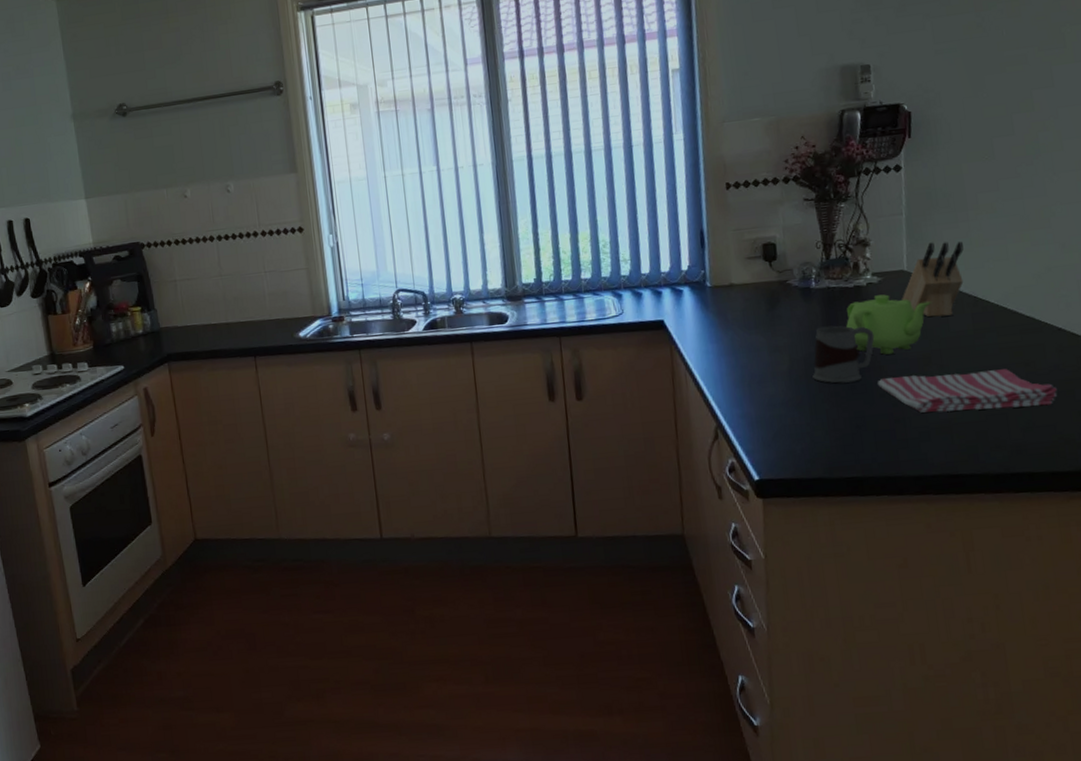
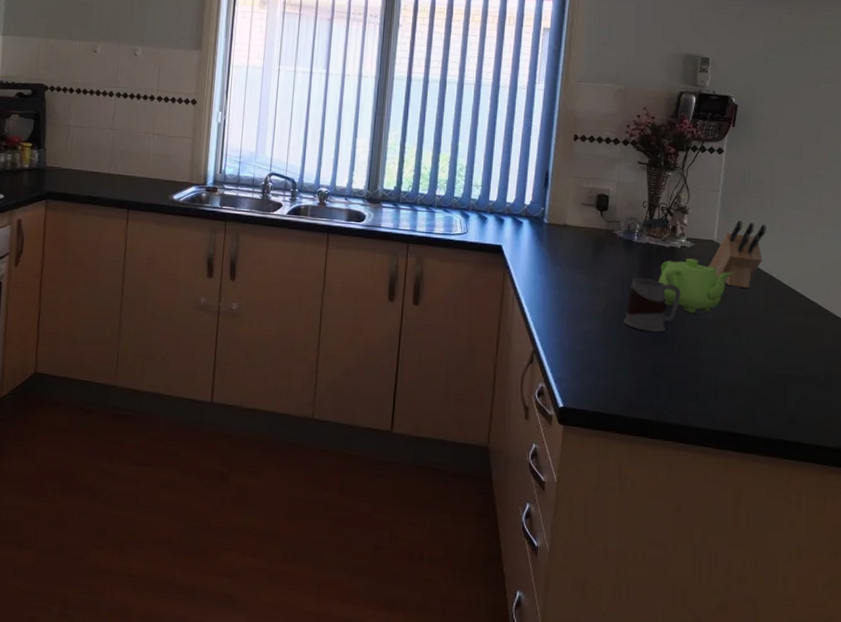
dish towel: present [877,369,1057,413] -> none [677,334,829,384]

